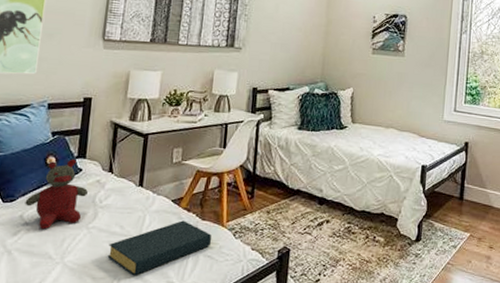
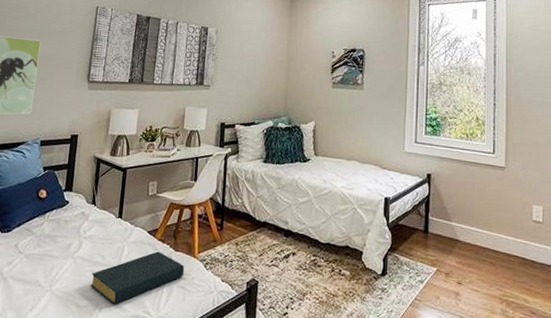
stuffed bear: present [25,158,89,230] -> none [19,192,74,259]

